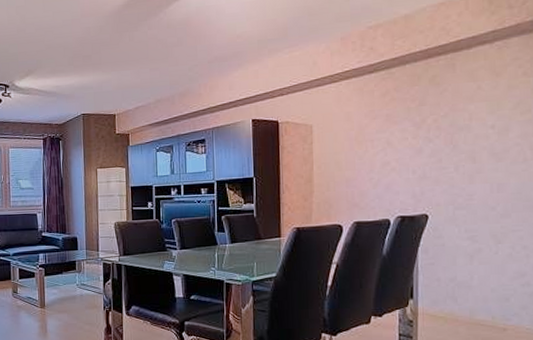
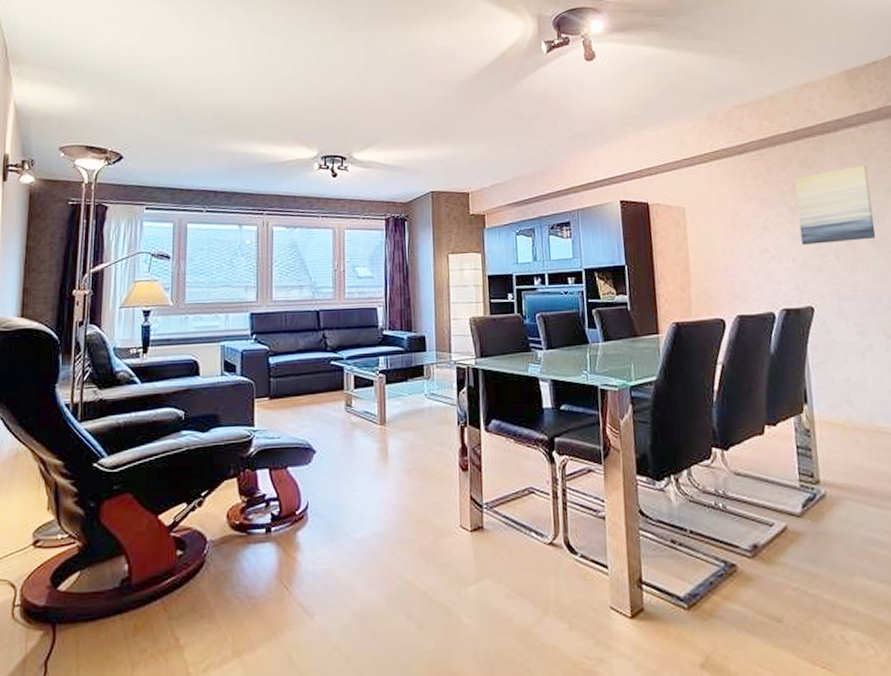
wall art: none [421,81,498,158] -> present [795,165,876,245]

